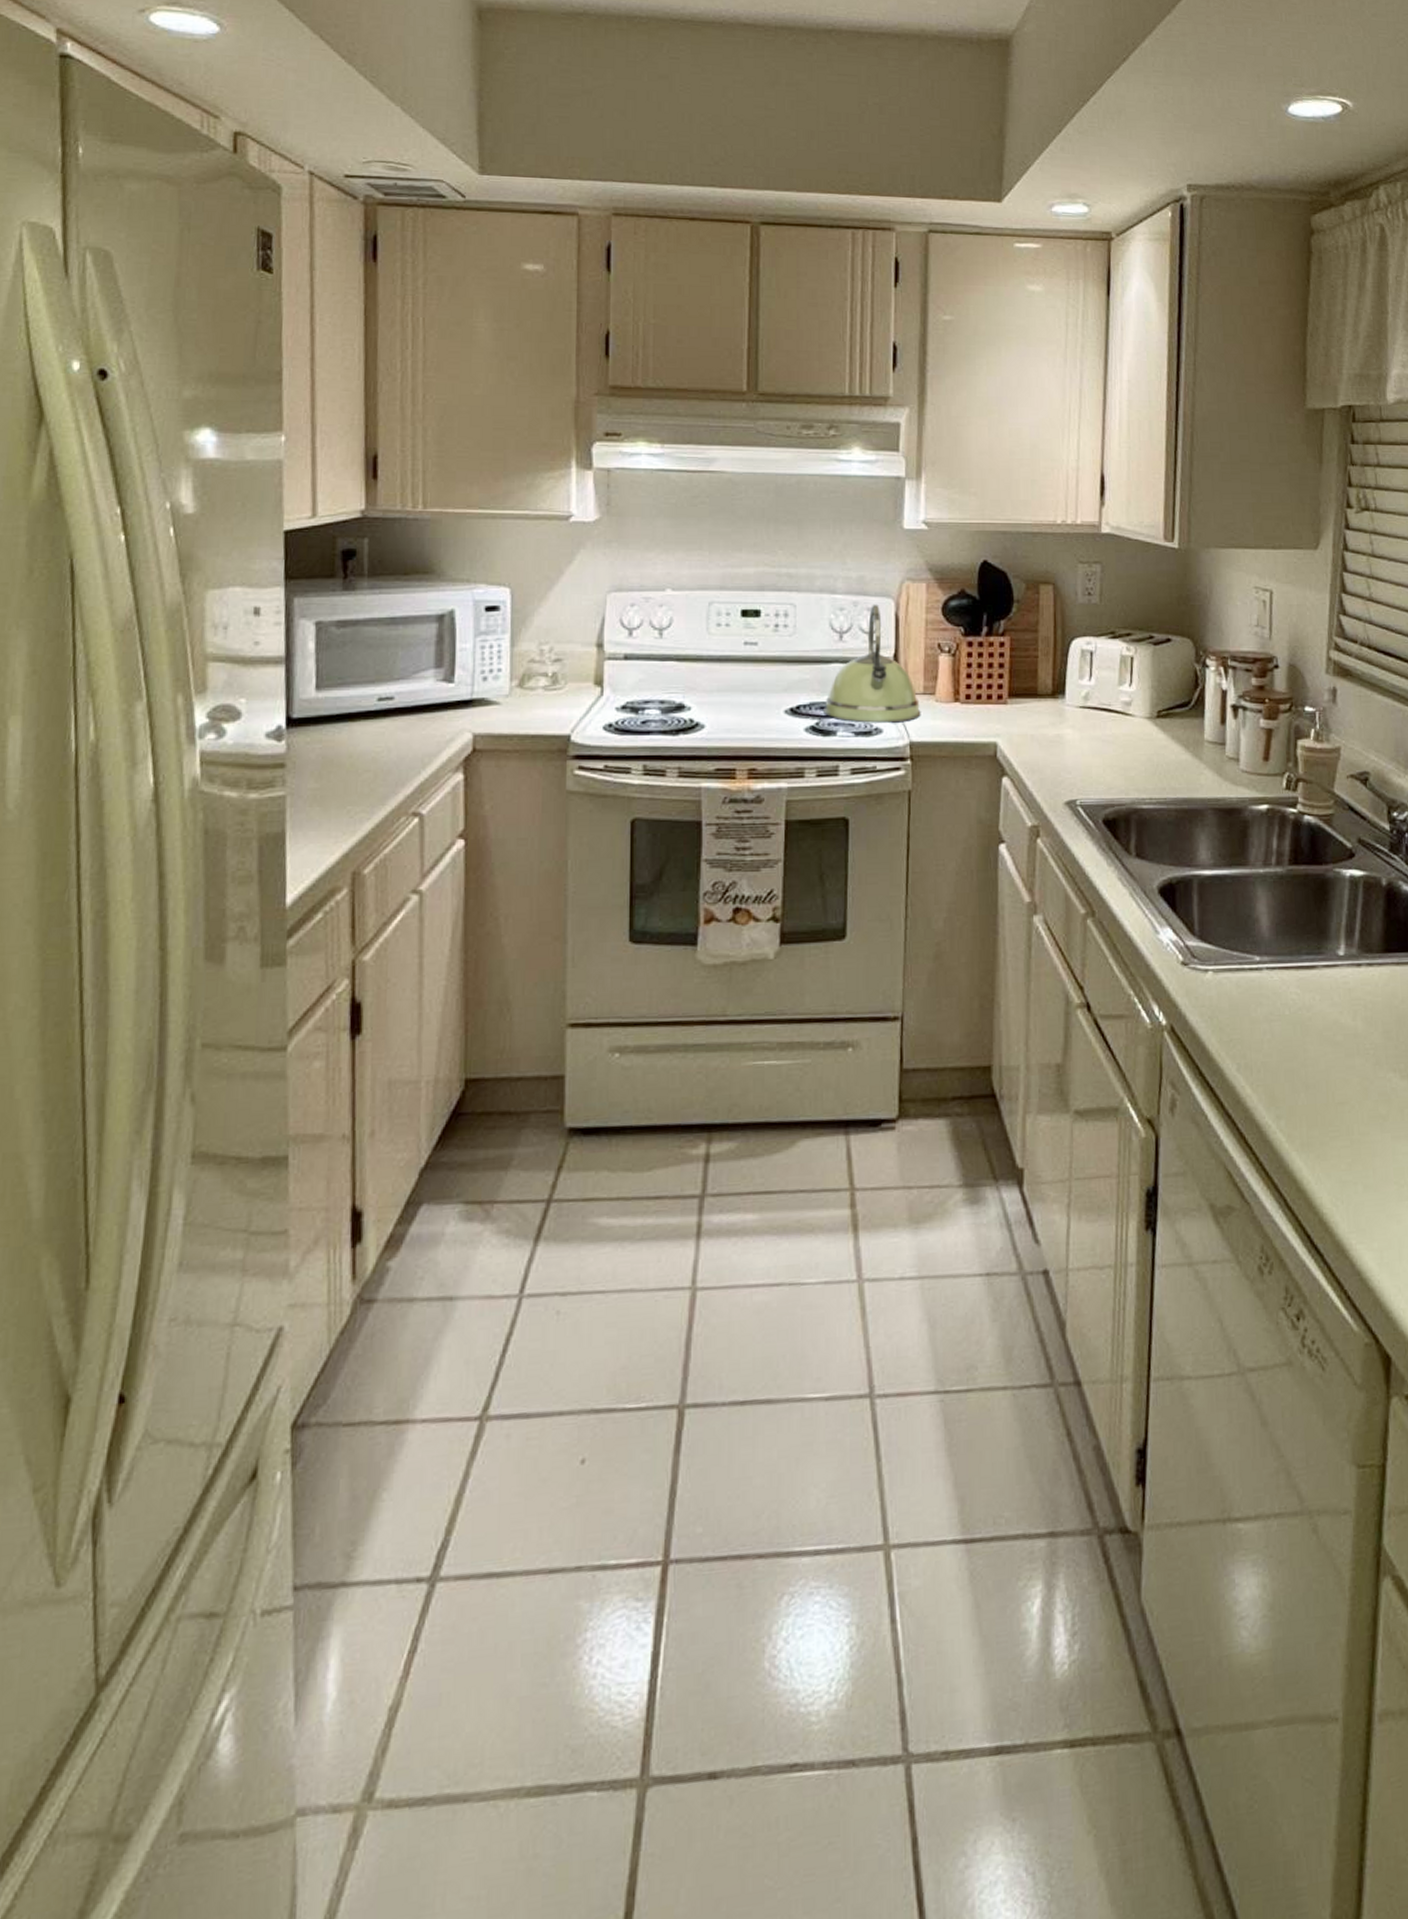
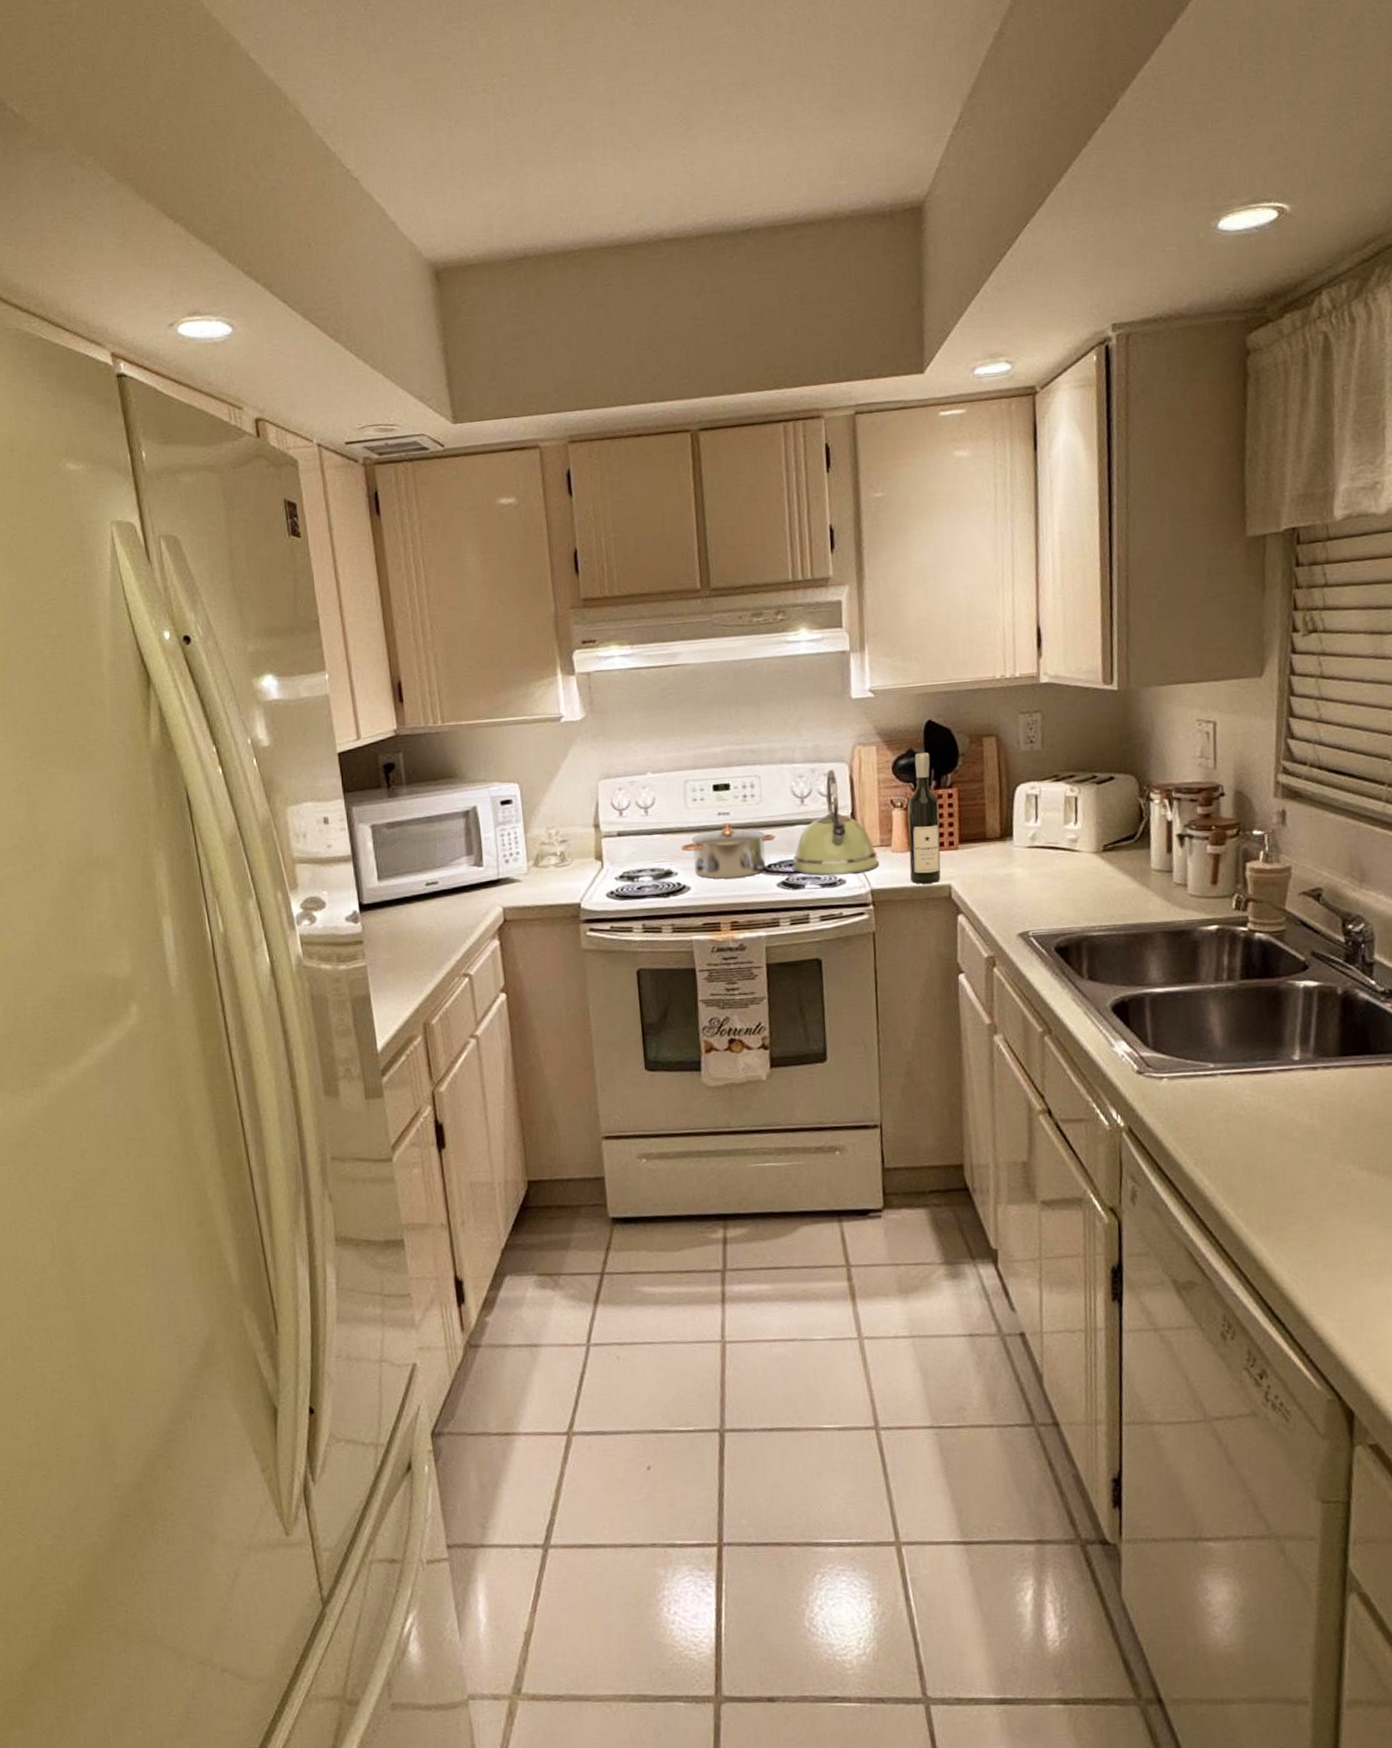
cooking pot: none [696,654,808,718] -> present [680,822,776,879]
bottle: none [953,594,990,740] -> present [908,752,941,884]

